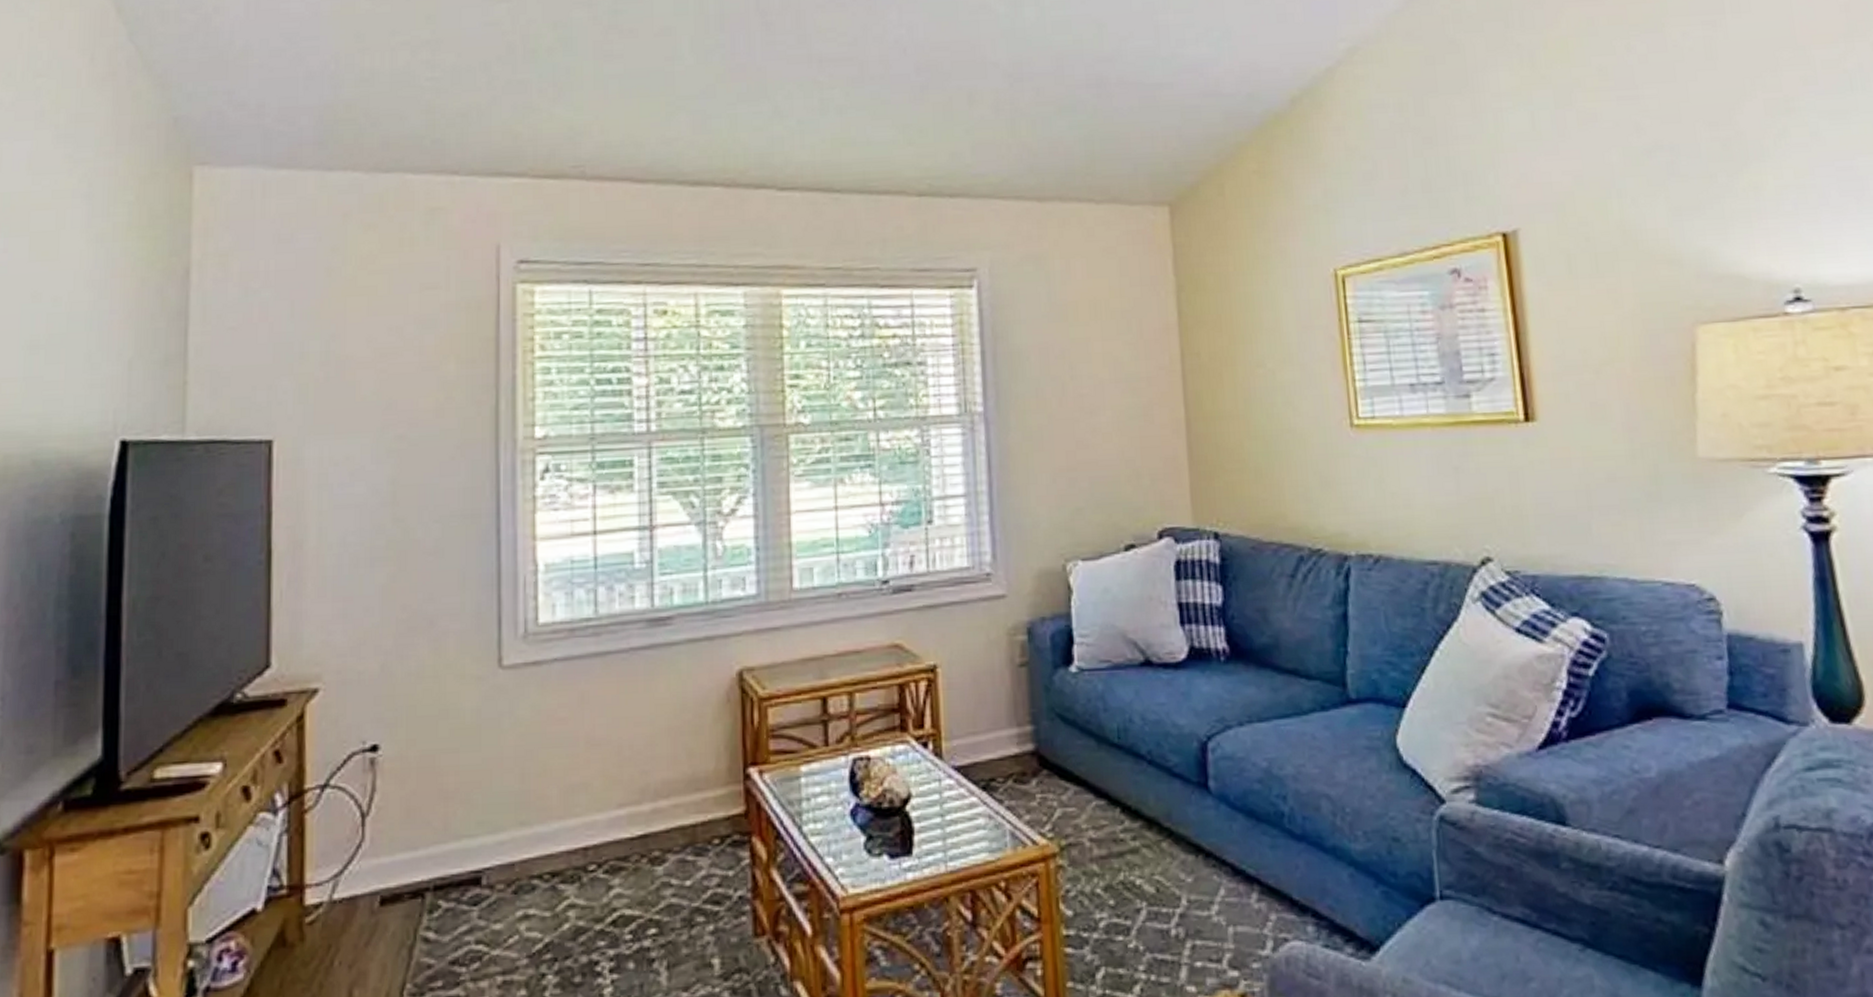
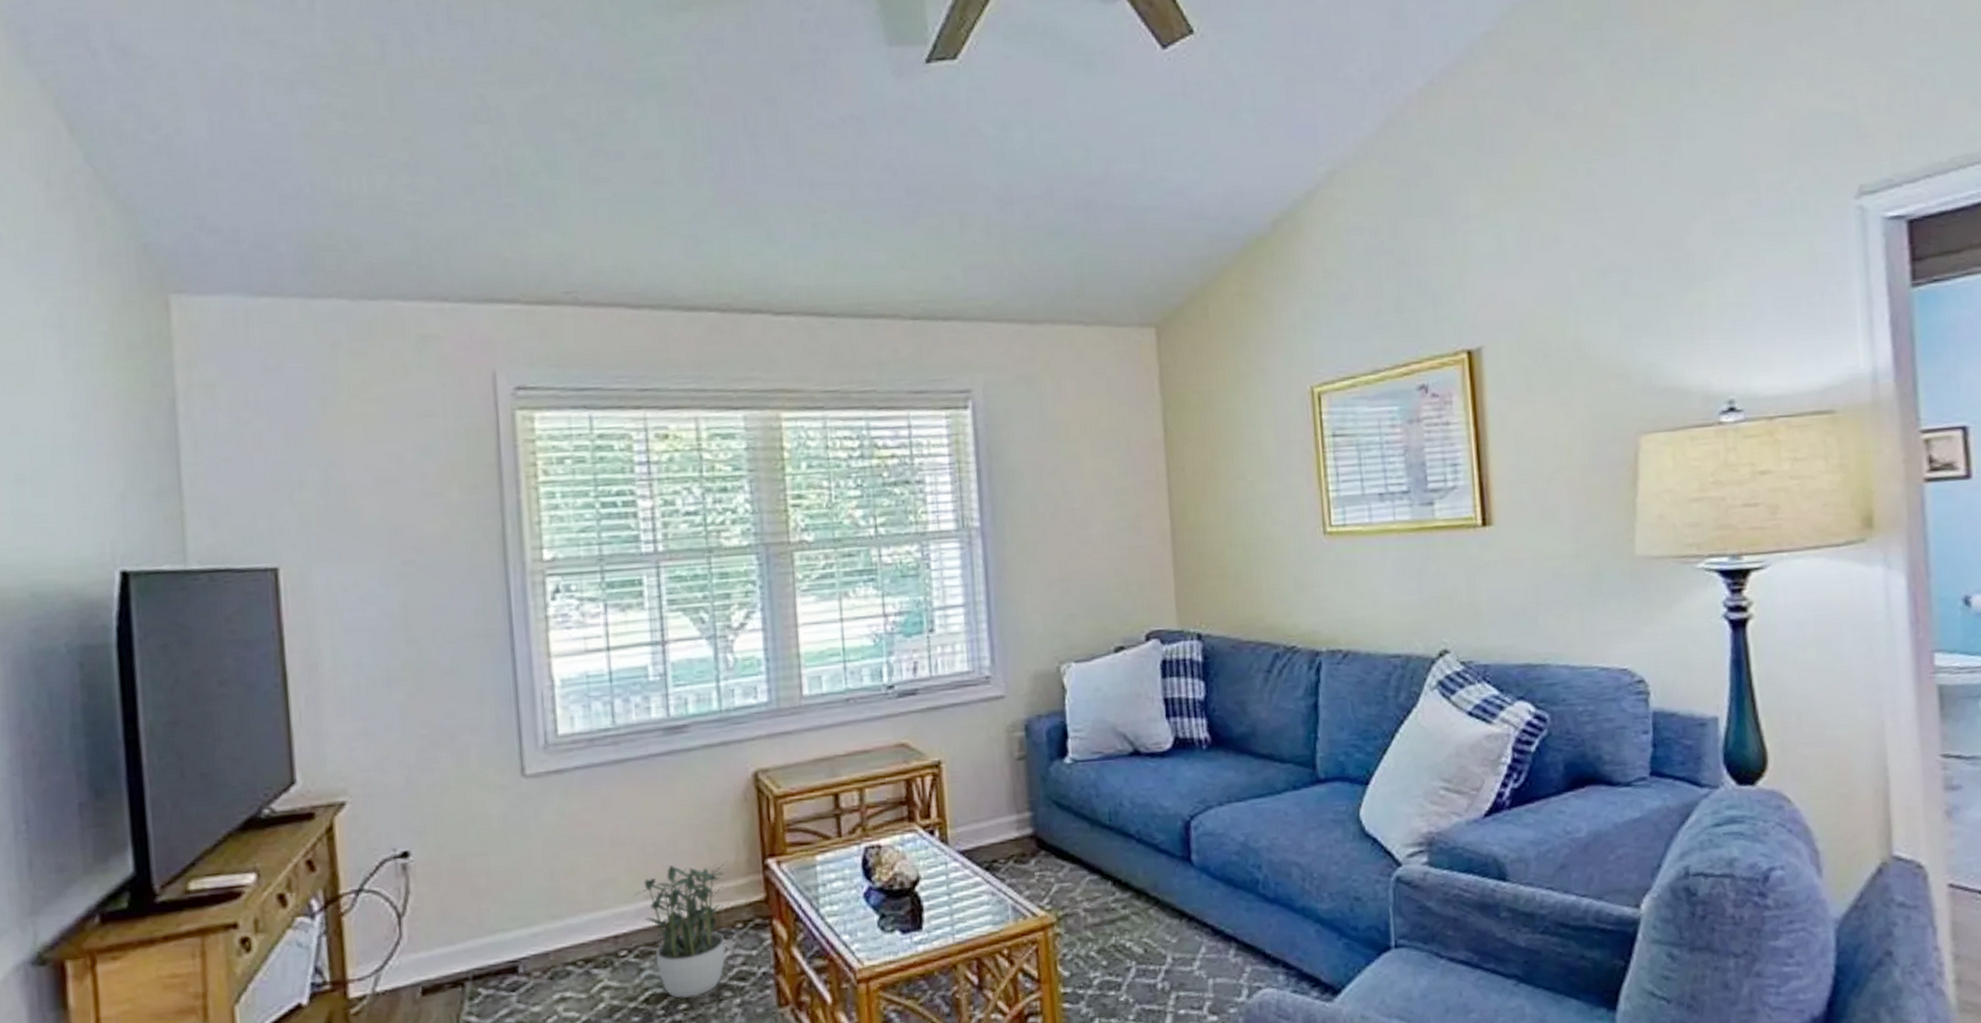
potted plant: none [606,768,706,922] -> present [633,861,727,998]

